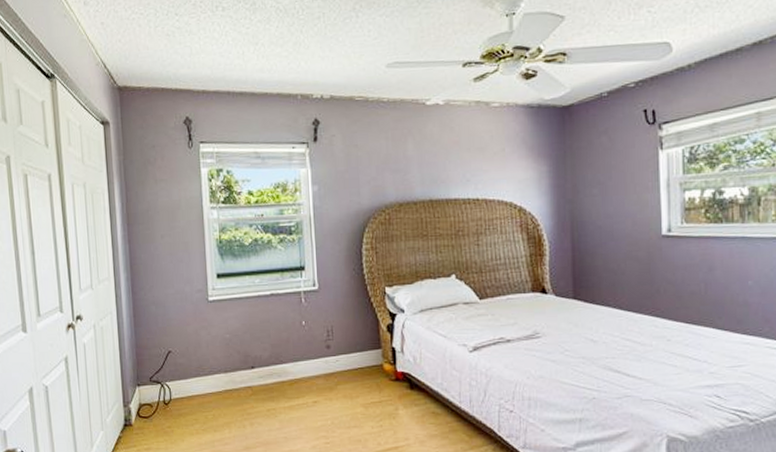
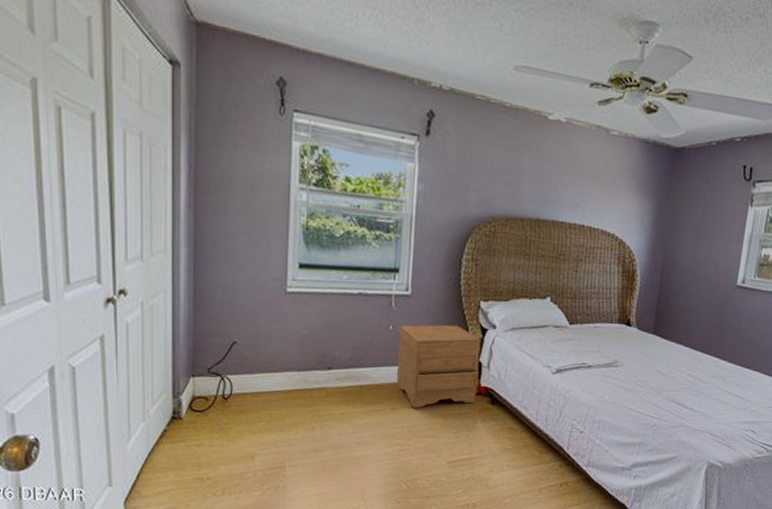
nightstand: none [311,313,394,399] -> present [396,325,481,408]

